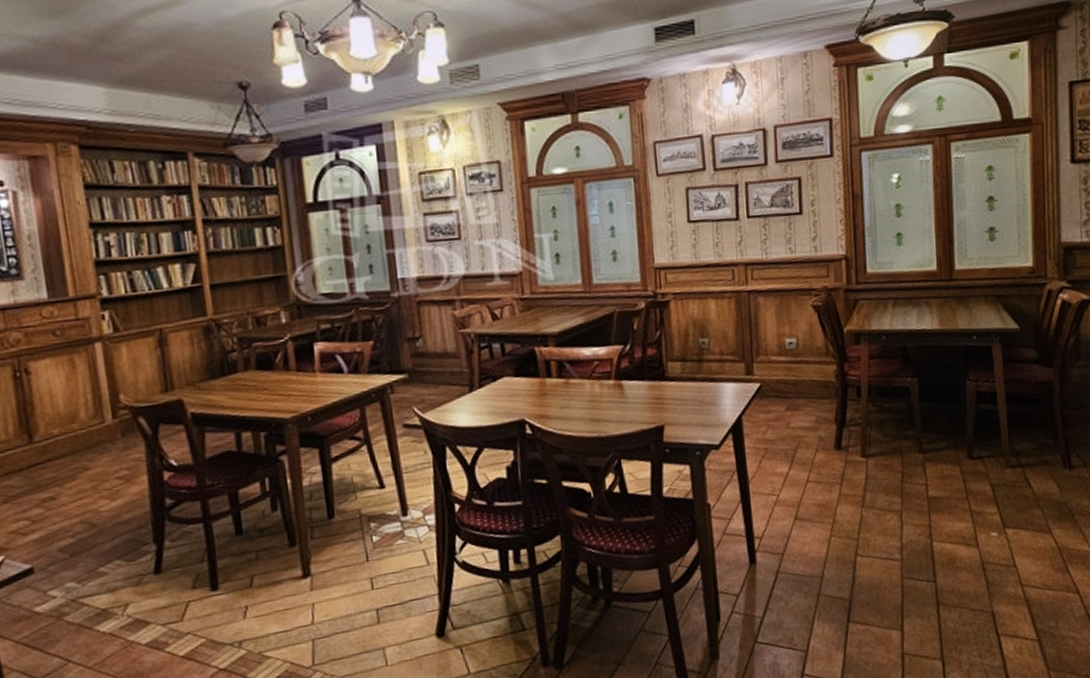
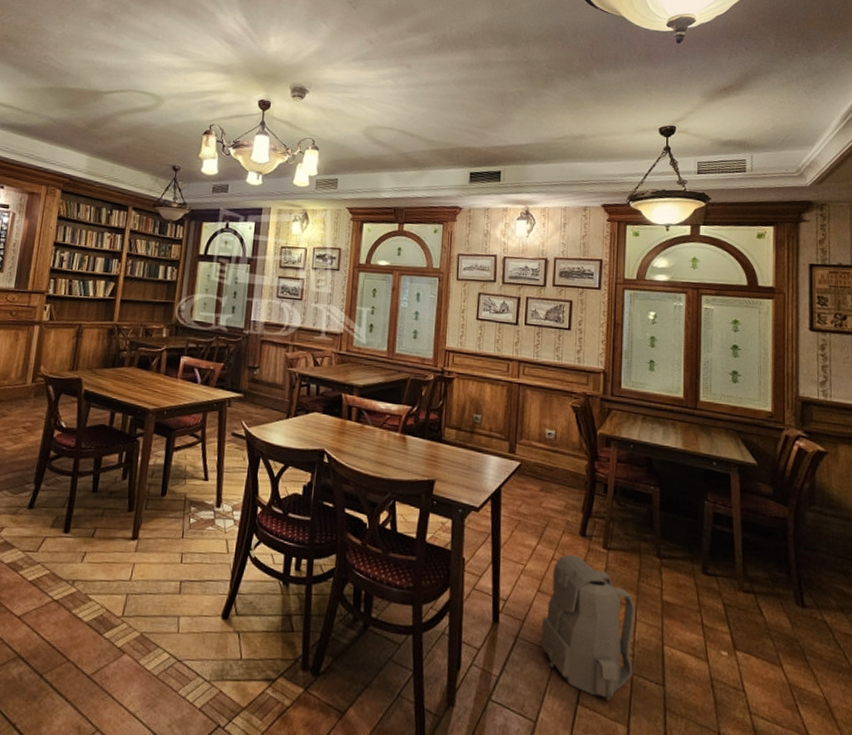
backpack: none [803,471,904,612] -> present [541,554,636,701]

